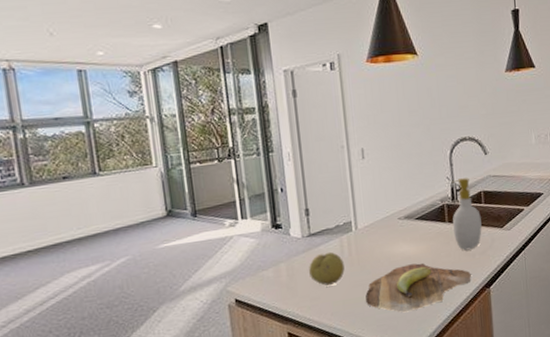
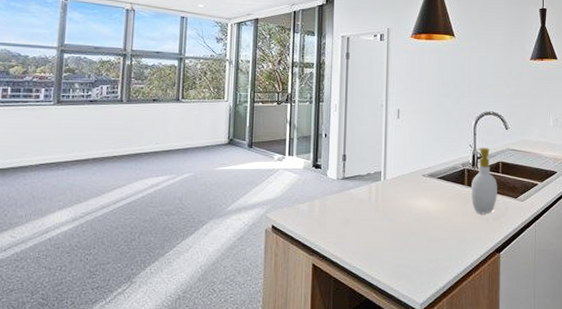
fruit: present [309,251,345,286] -> none [339,196,370,226]
cutting board: present [365,262,471,313] -> none [385,219,483,264]

